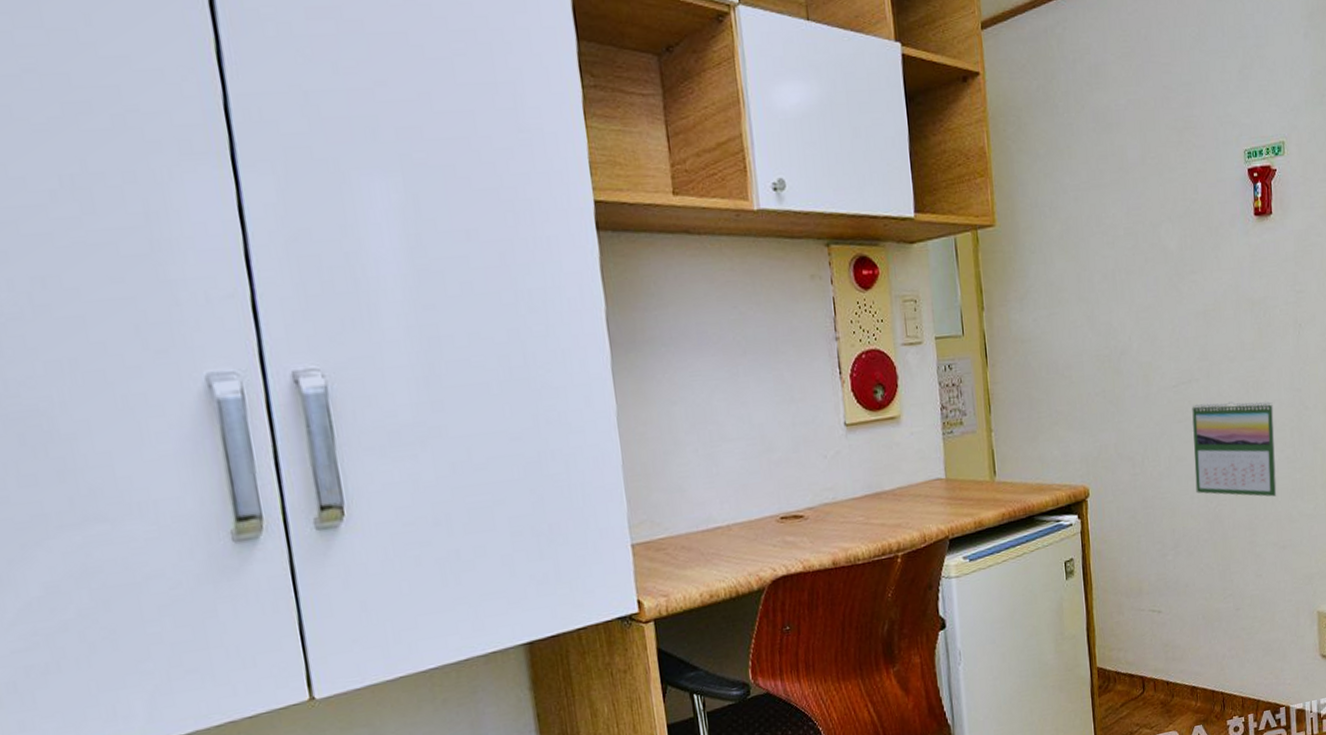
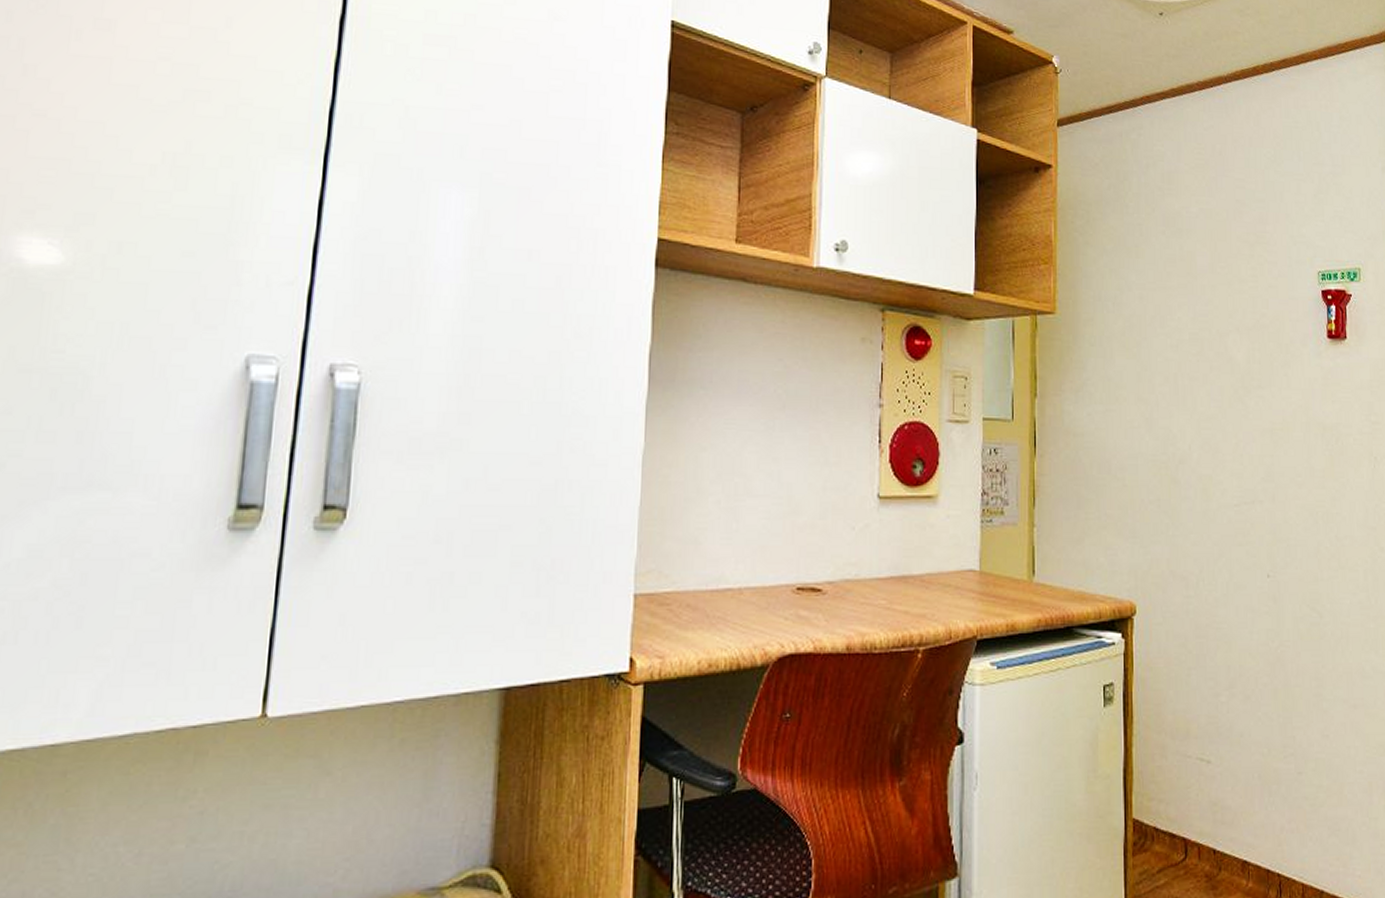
calendar: present [1192,401,1277,497] -> none [1254,528,1348,645]

